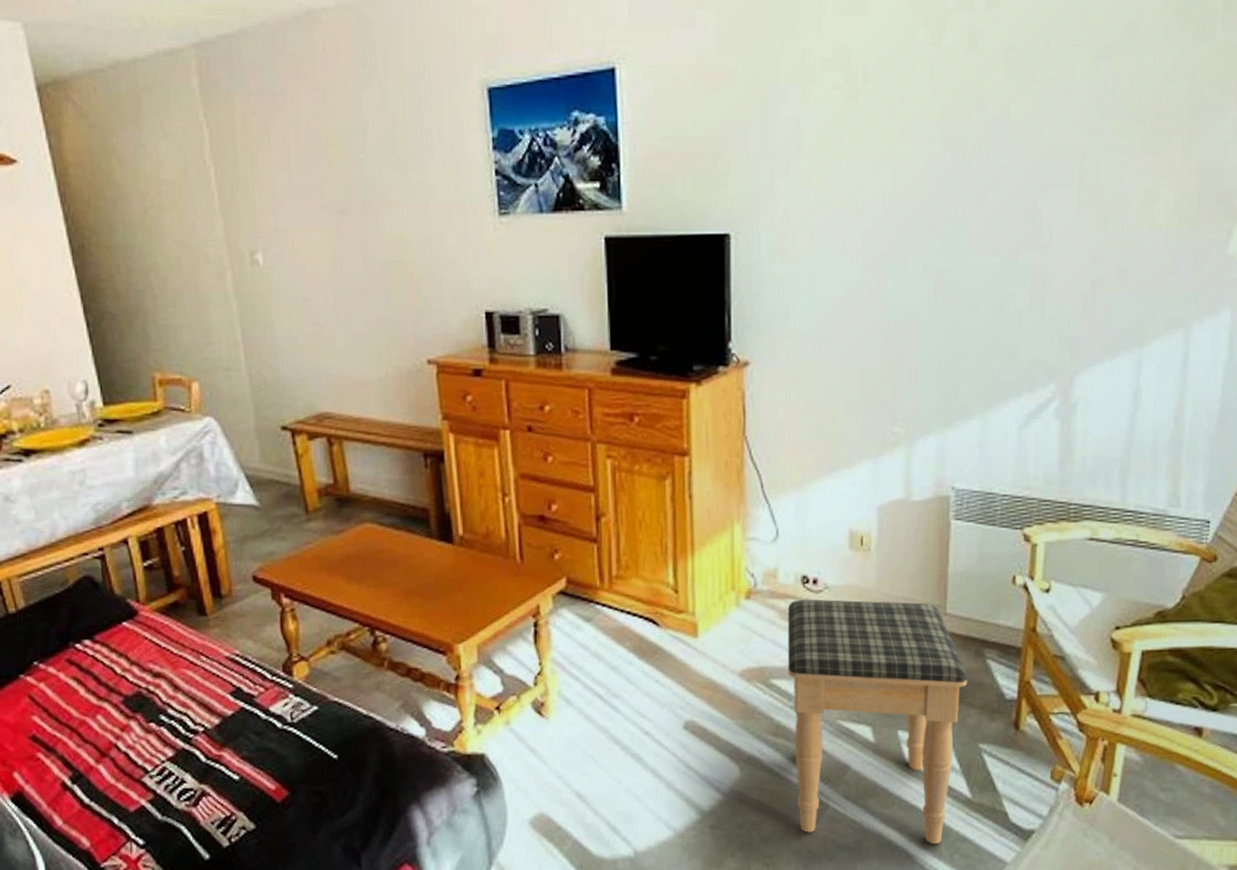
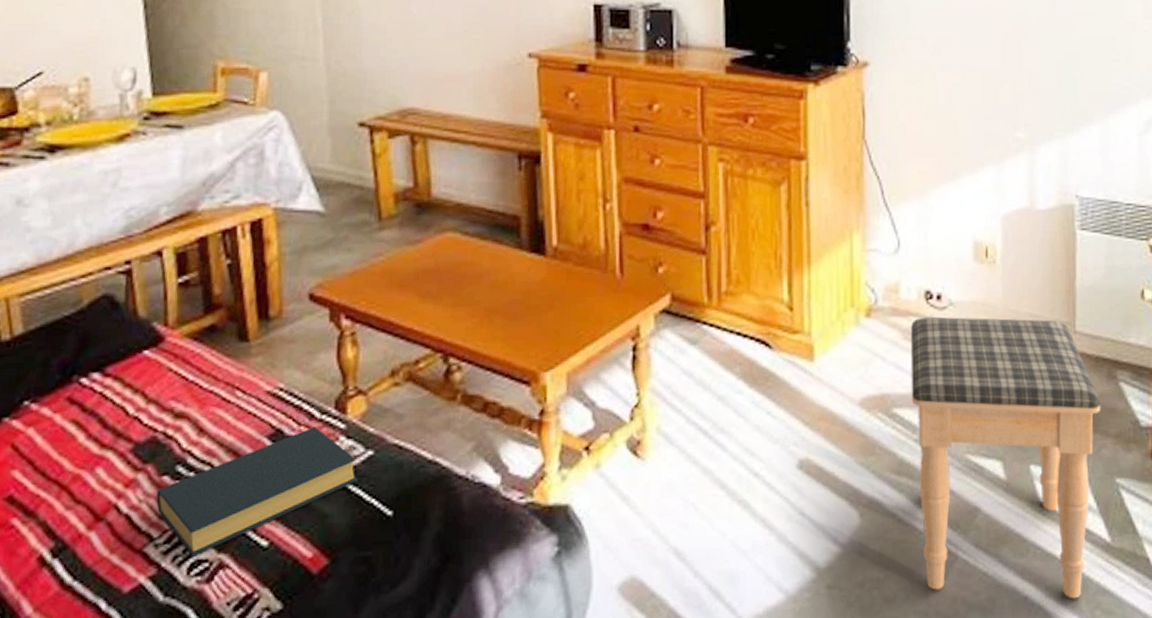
hardback book: none [146,686,307,786] -> present [156,426,358,557]

